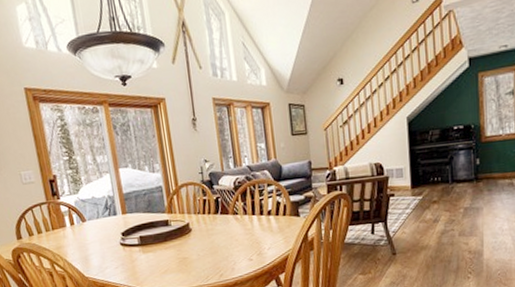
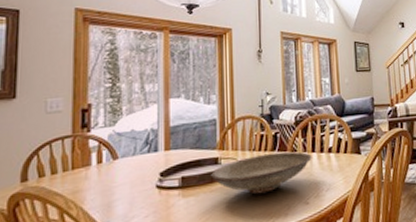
decorative bowl: none [164,214,253,252] -> present [211,151,312,195]

